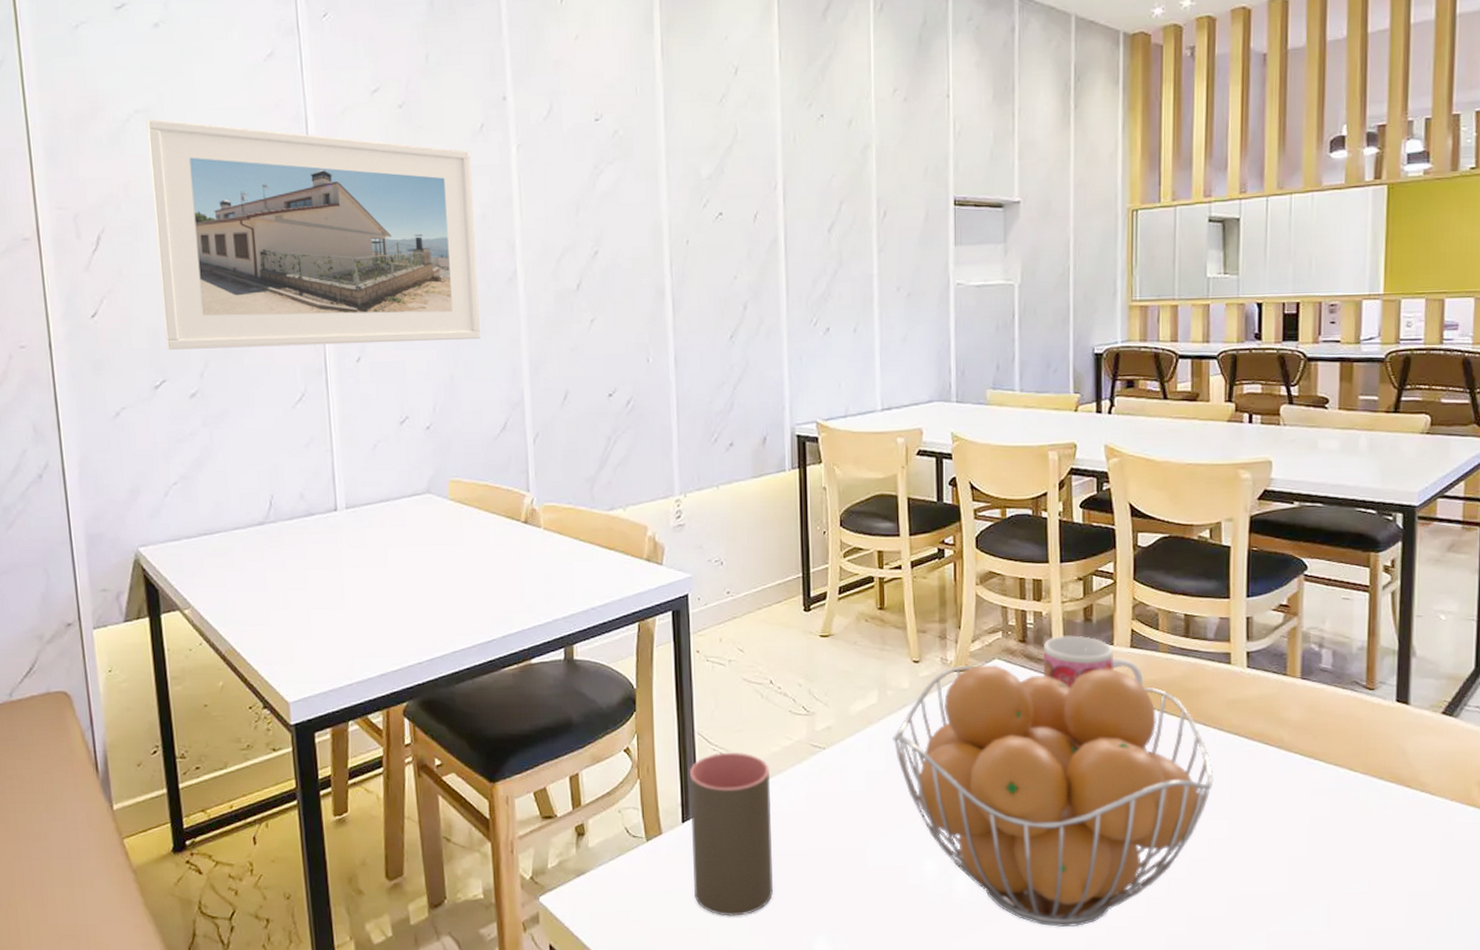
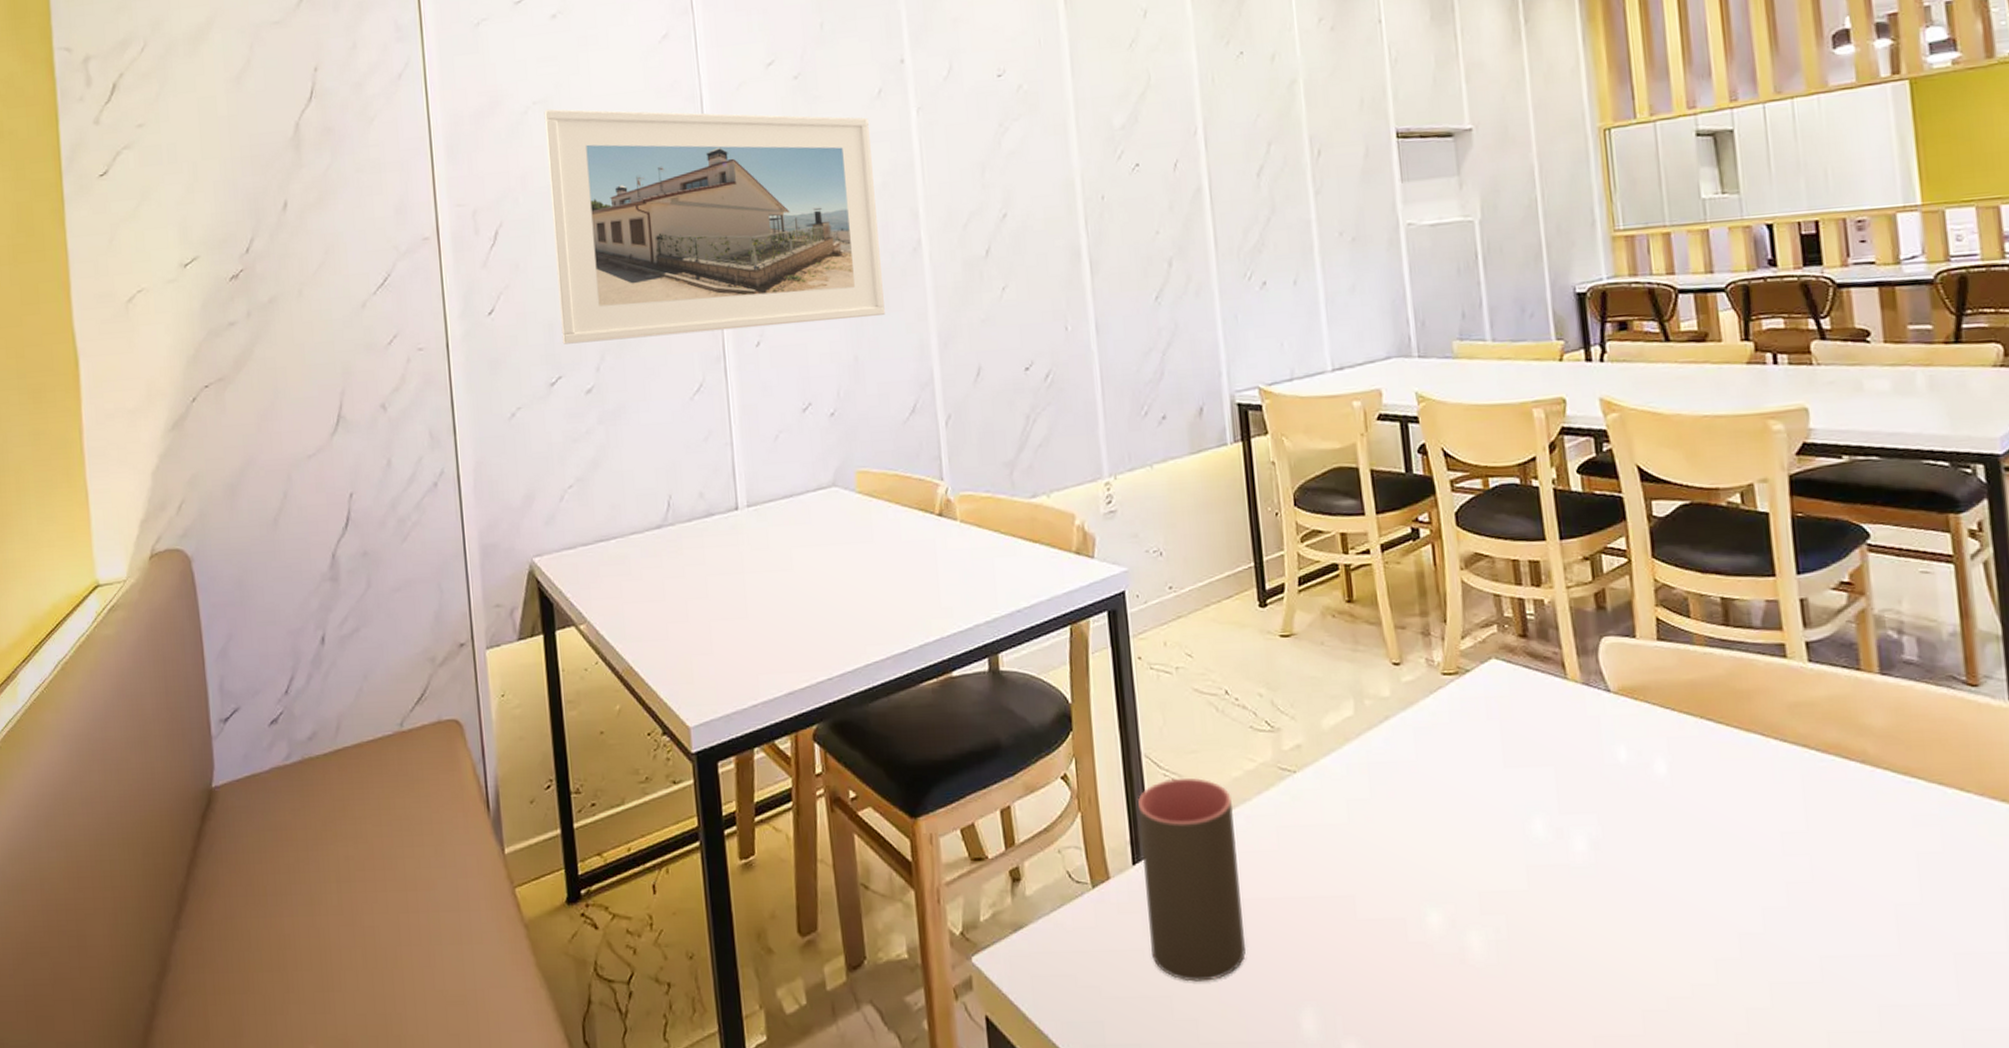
fruit basket: present [893,665,1214,927] -> none [1375,665,1783,997]
mug: present [1044,635,1144,689] -> none [1549,627,1679,693]

